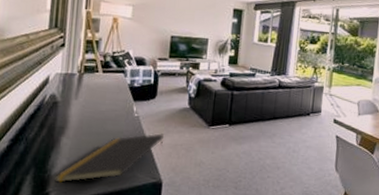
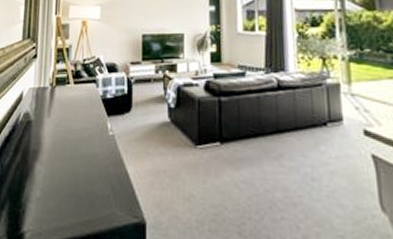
notepad: present [54,133,165,183] -> none [28,156,144,221]

